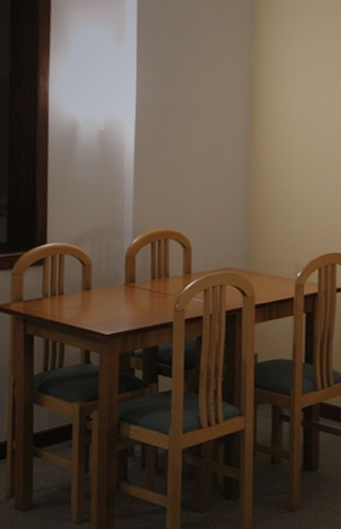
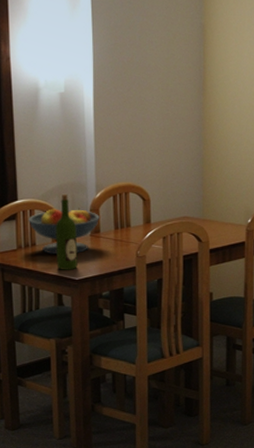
fruit bowl: none [57,254,135,306] -> present [28,208,99,255]
wine bottle: none [85,238,110,324] -> present [55,193,78,270]

